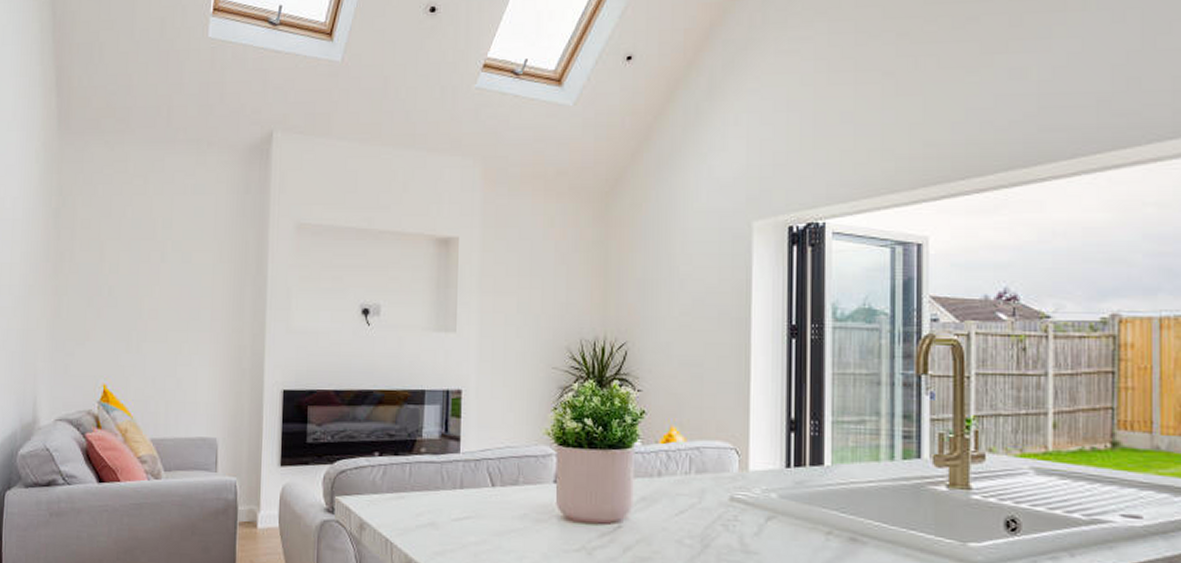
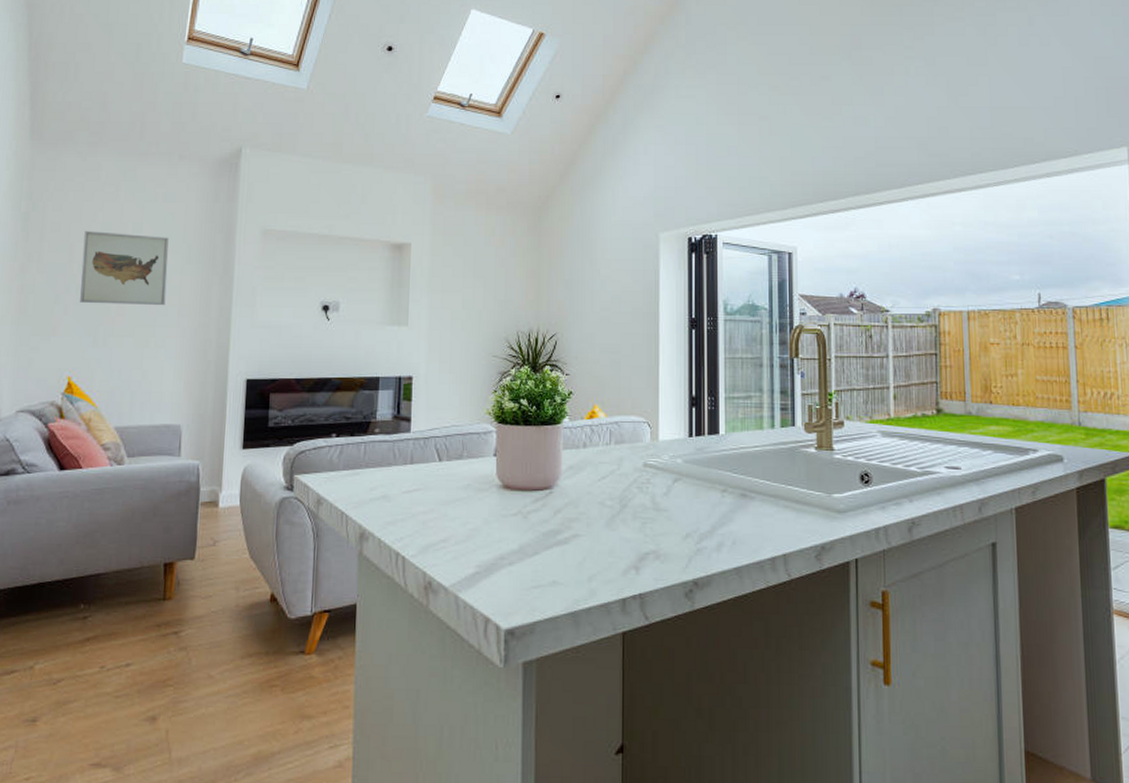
wall art: none [112,228,199,309] -> present [80,231,169,306]

